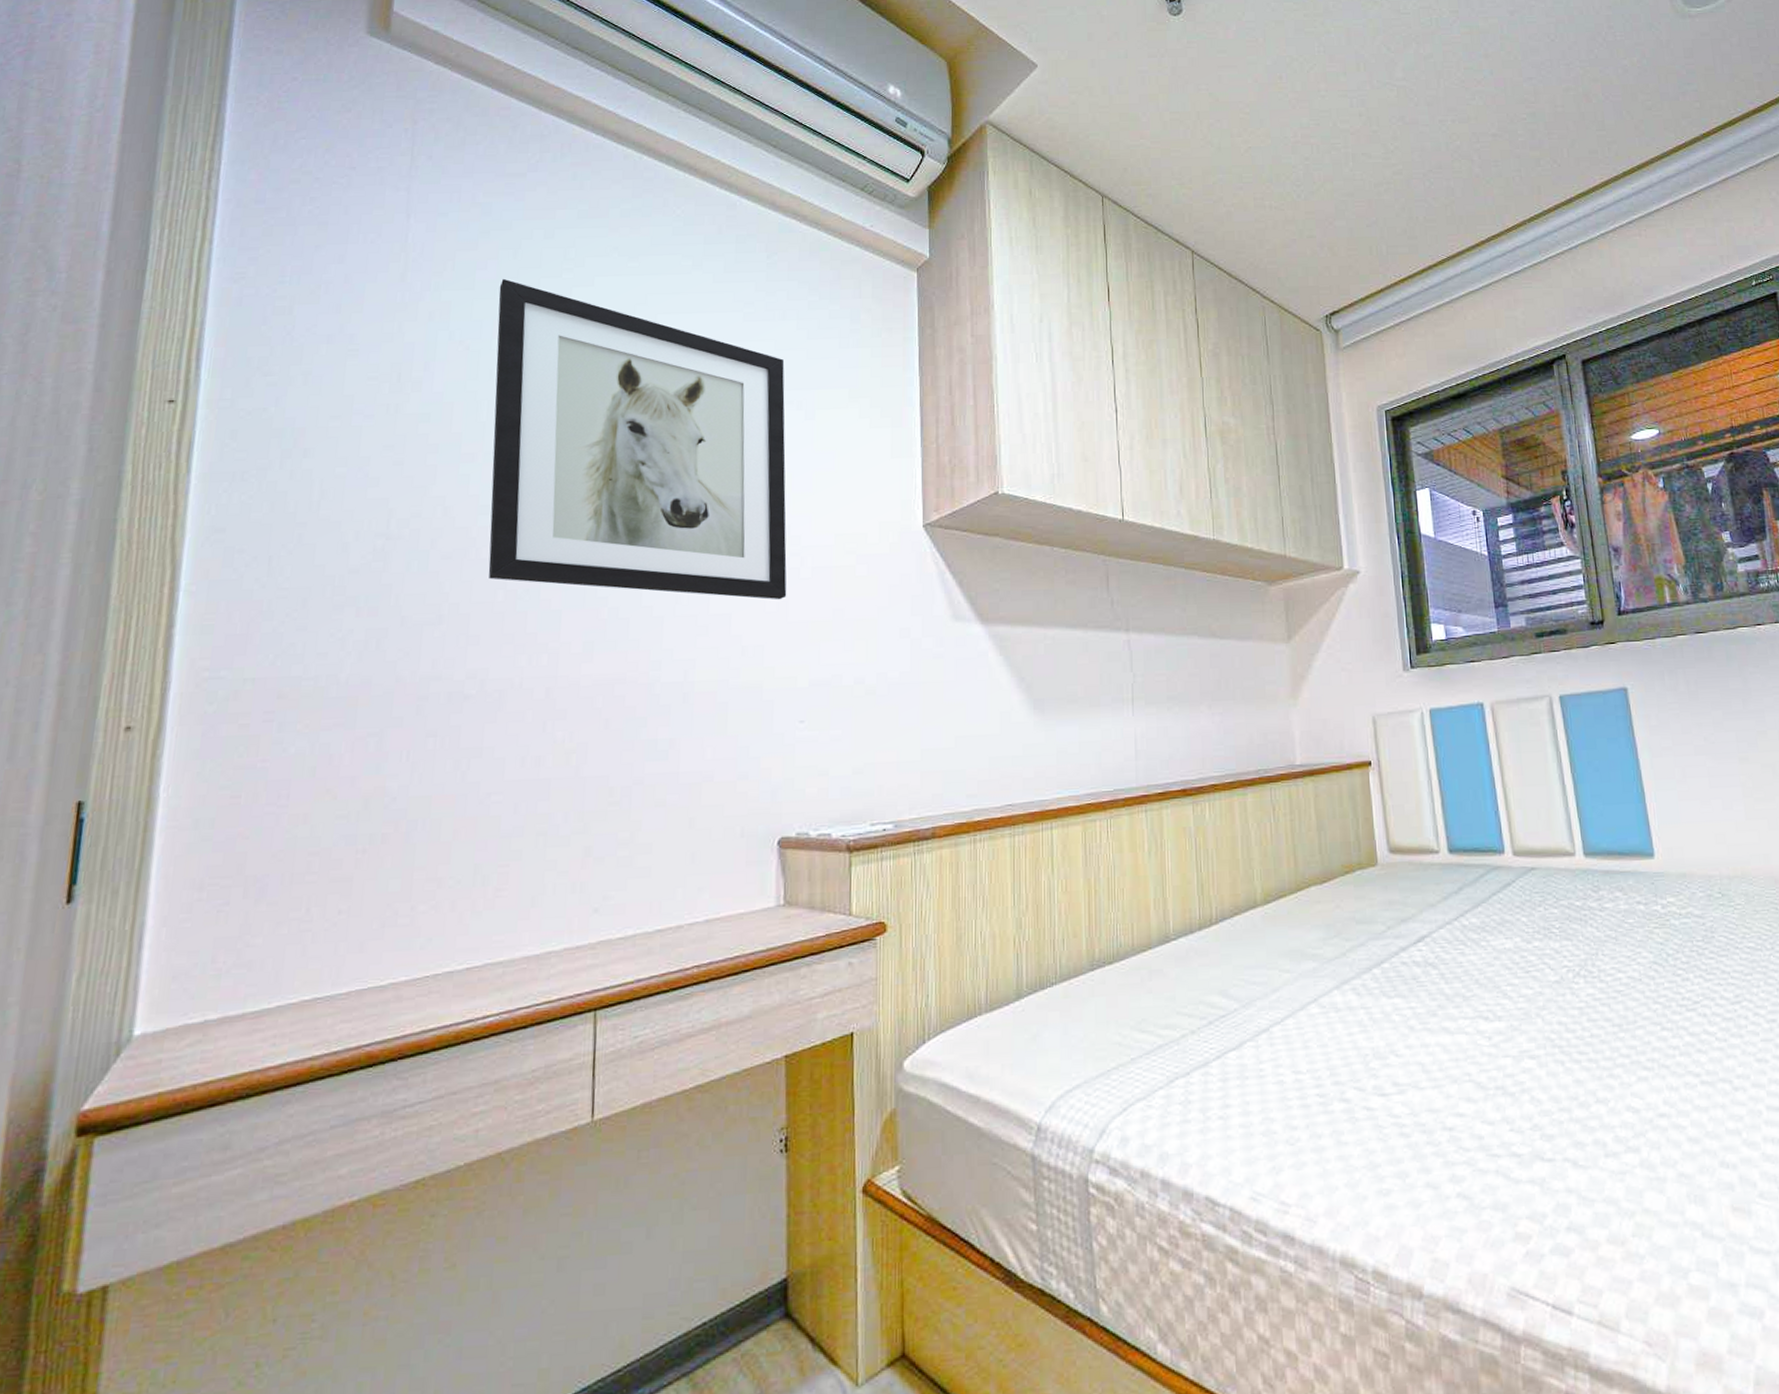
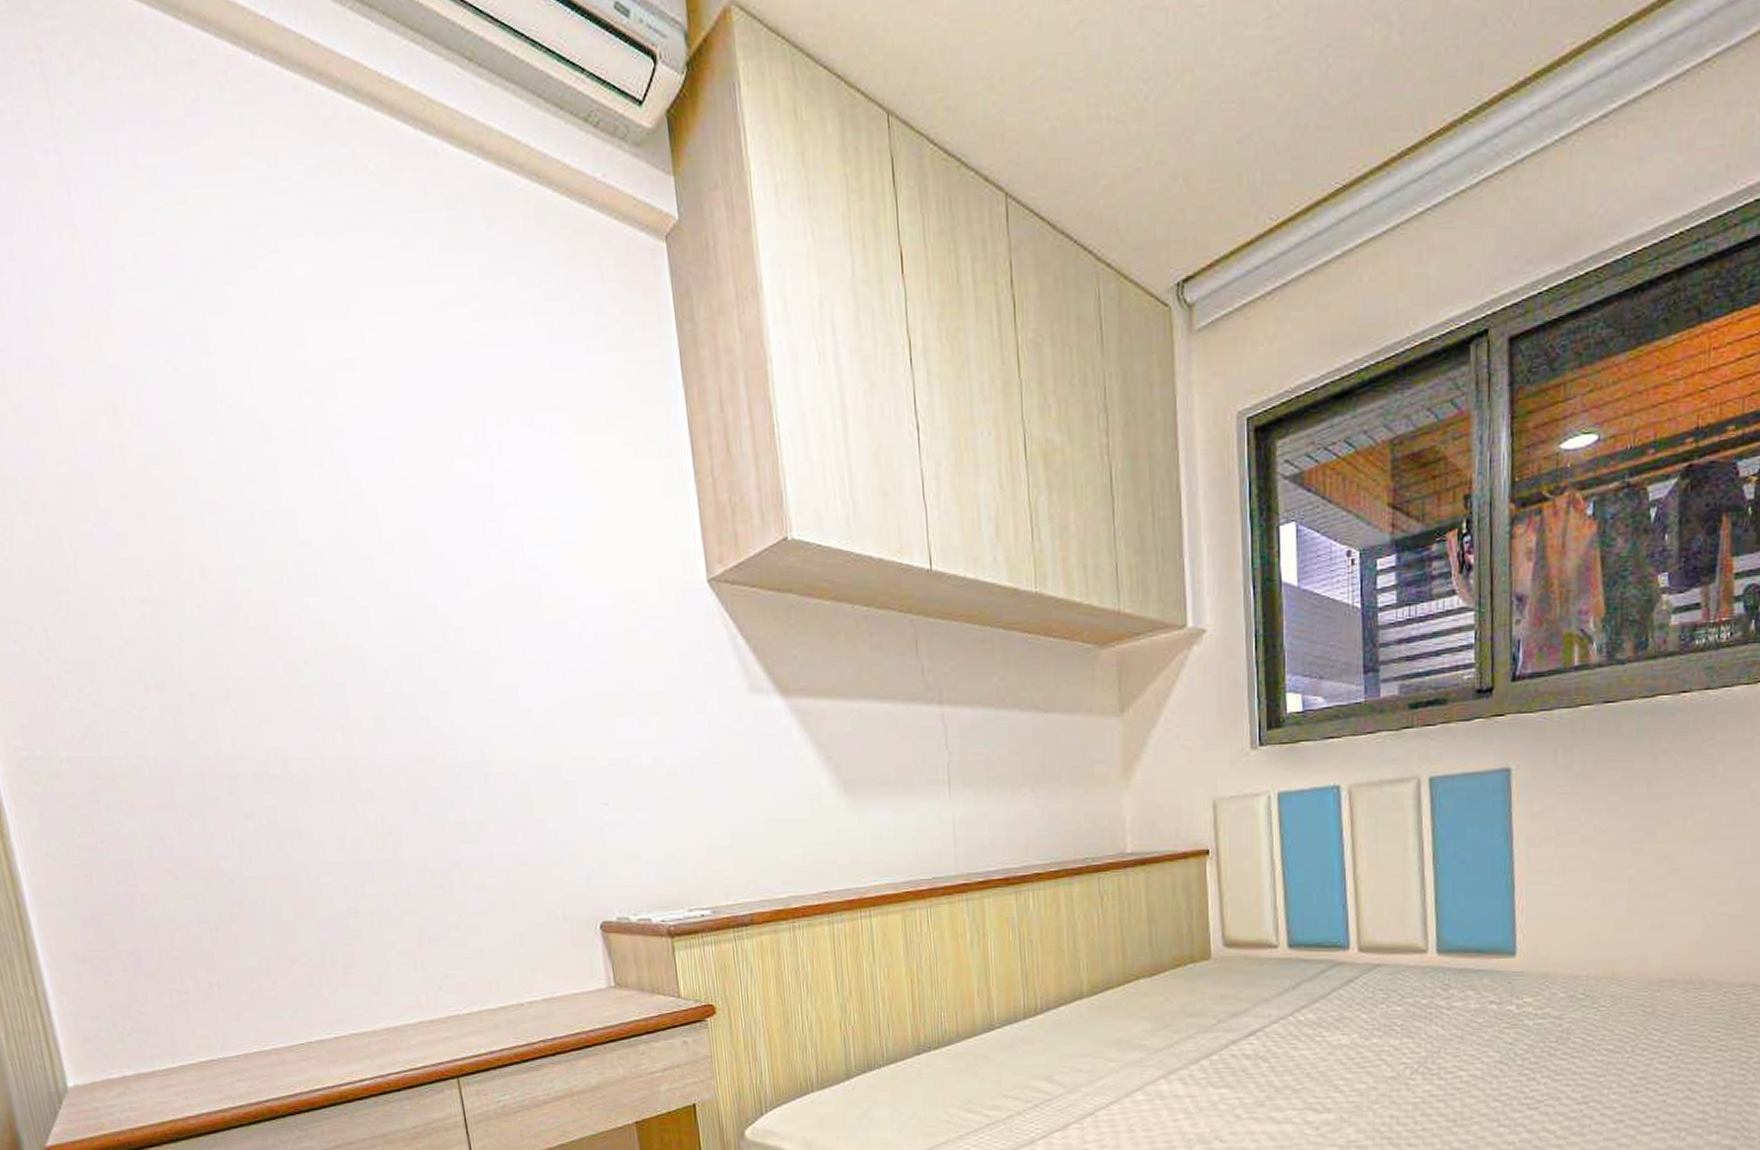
wall art: present [488,278,787,600] -> none [191,272,572,671]

